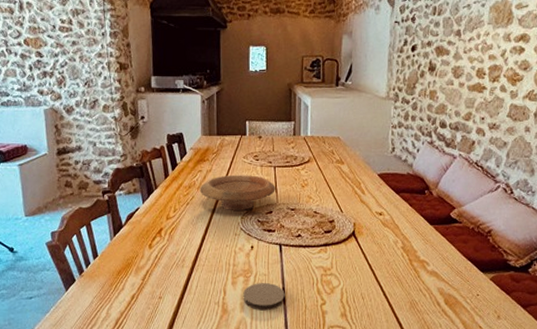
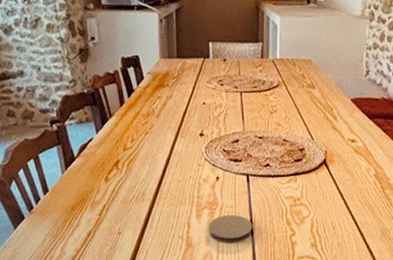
wooden bowl: present [199,174,275,212] -> none [159,101,242,141]

